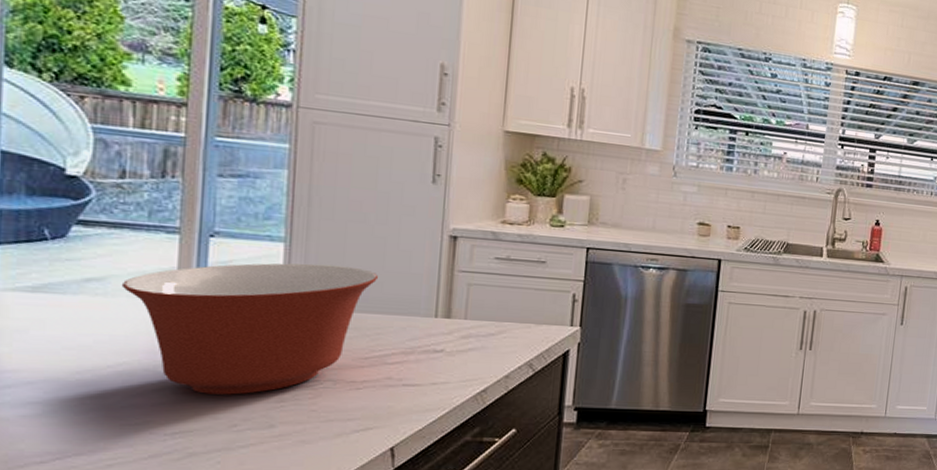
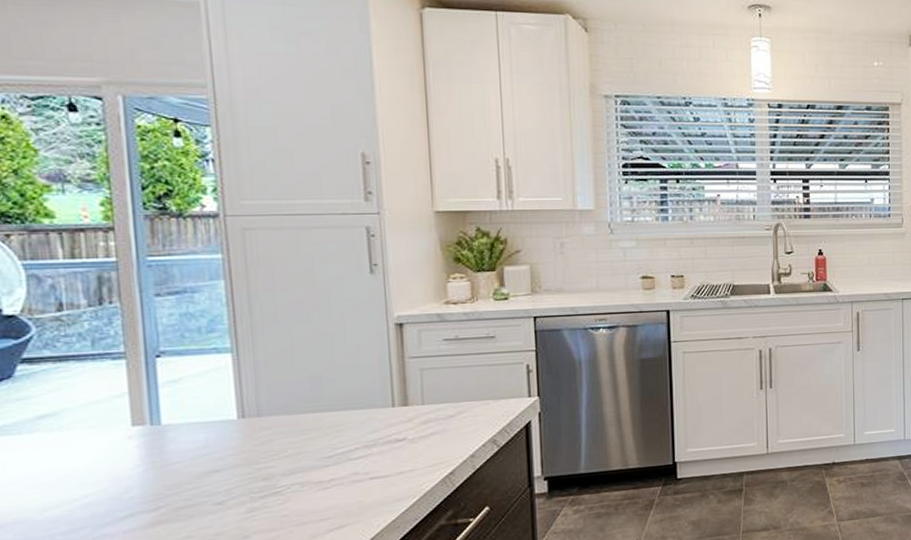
mixing bowl: present [121,263,378,395] -> none [74,368,329,515]

